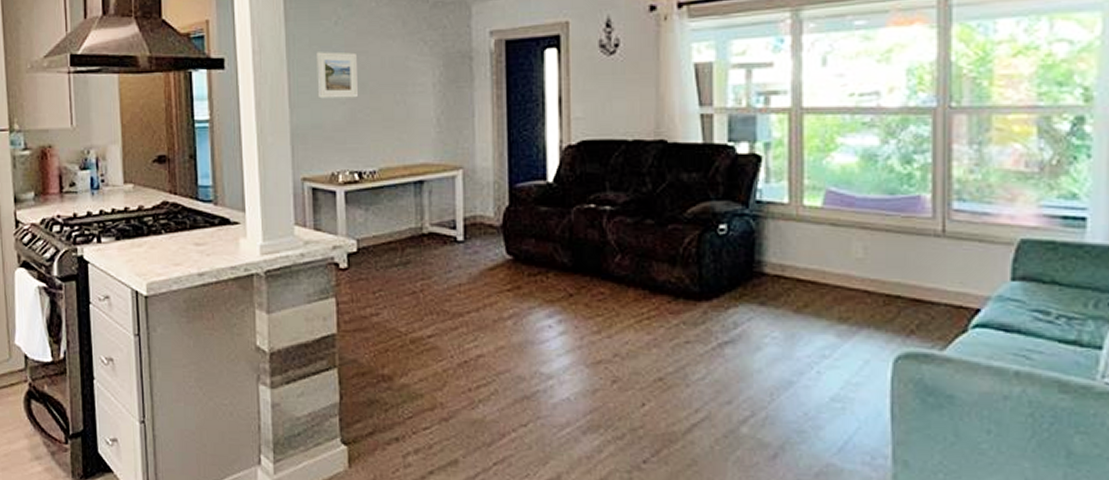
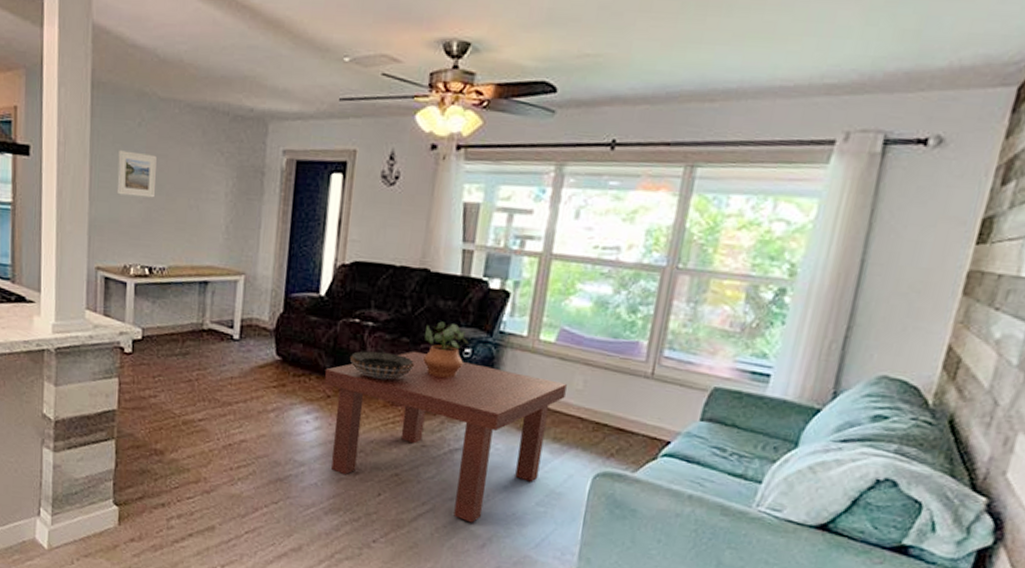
coffee table: none [563,233,844,429] -> present [324,351,567,523]
decorative bowl: none [589,239,663,269] -> present [349,351,414,380]
potted plant: none [670,196,722,260] -> present [422,321,469,378]

